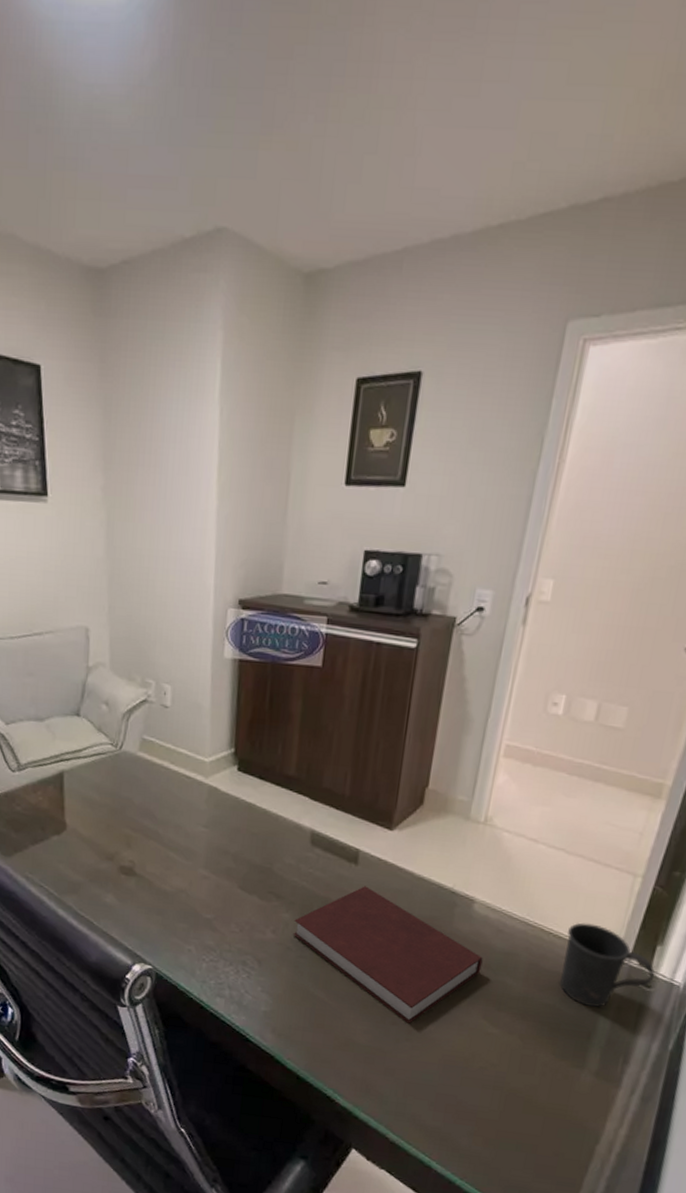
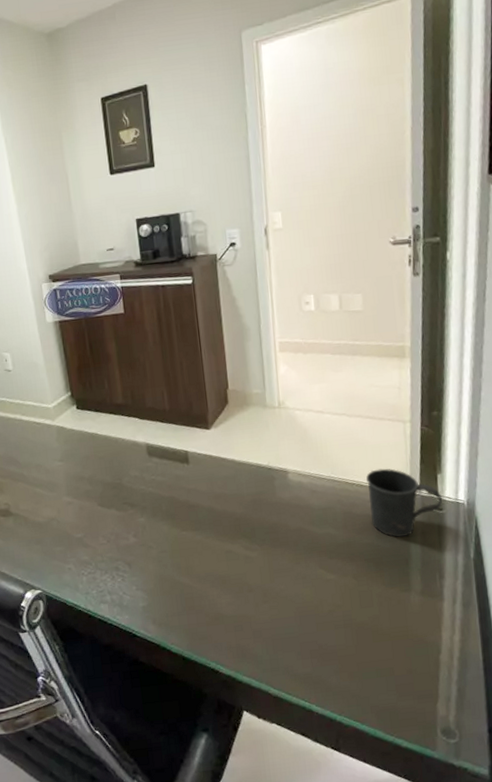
notebook: present [292,886,483,1024] -> none [149,479,308,588]

